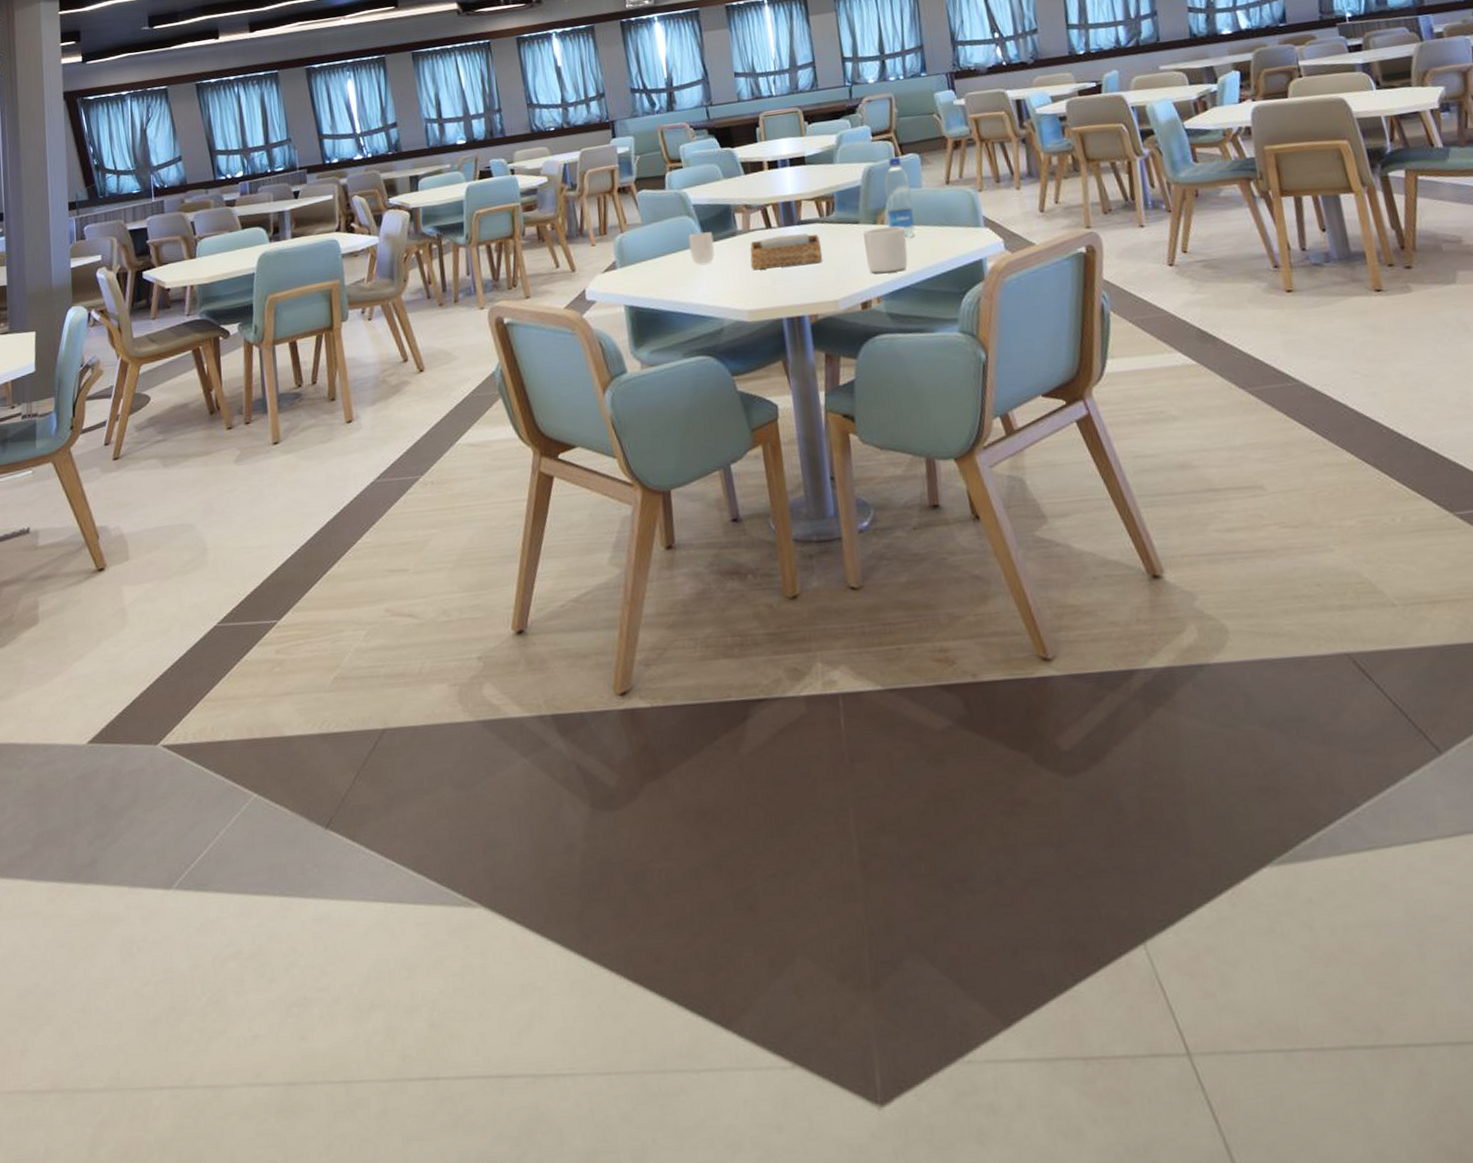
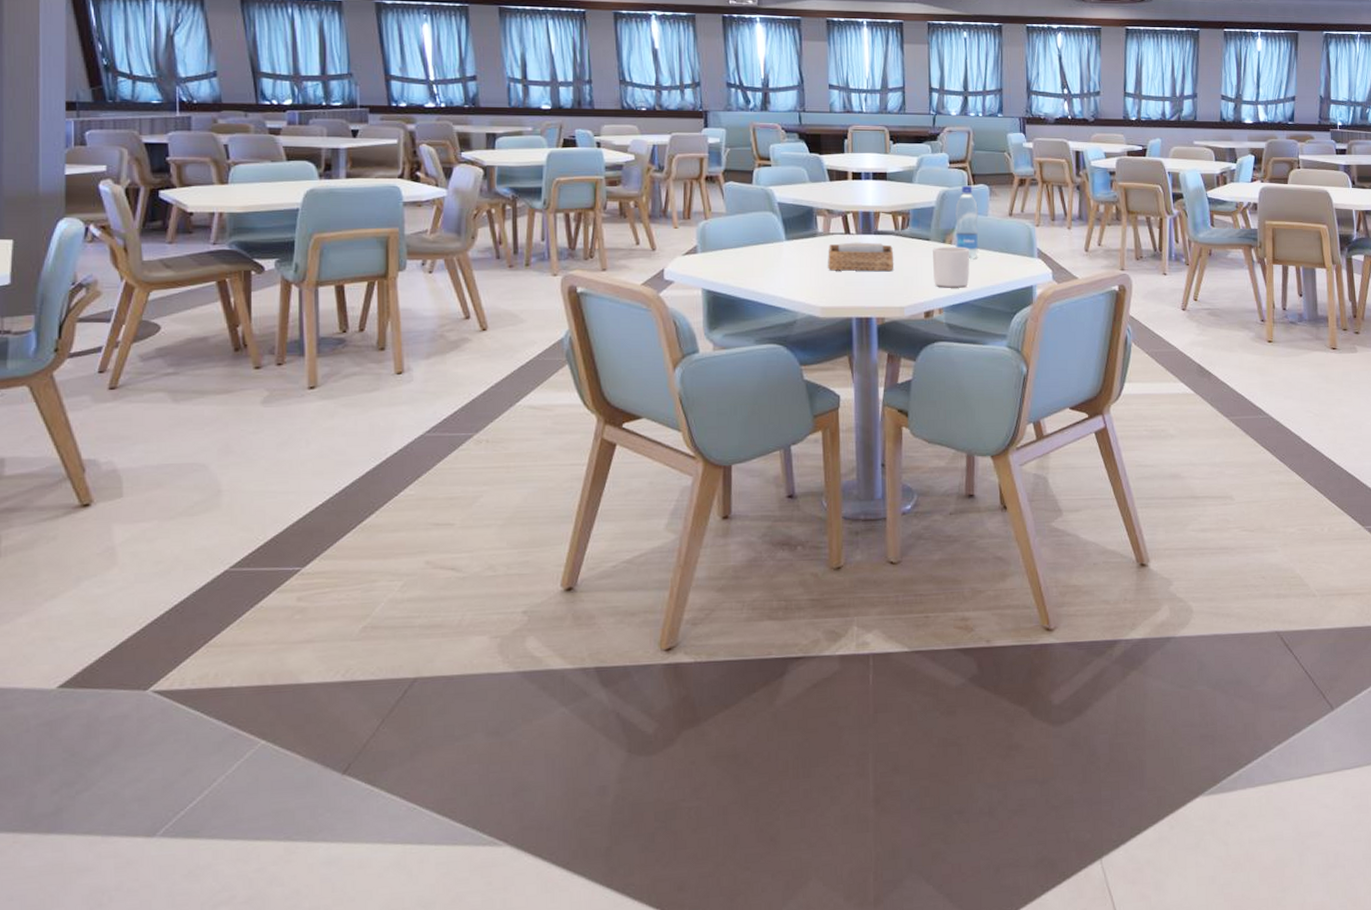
cup: present [688,232,715,266] -> none [770,229,795,260]

